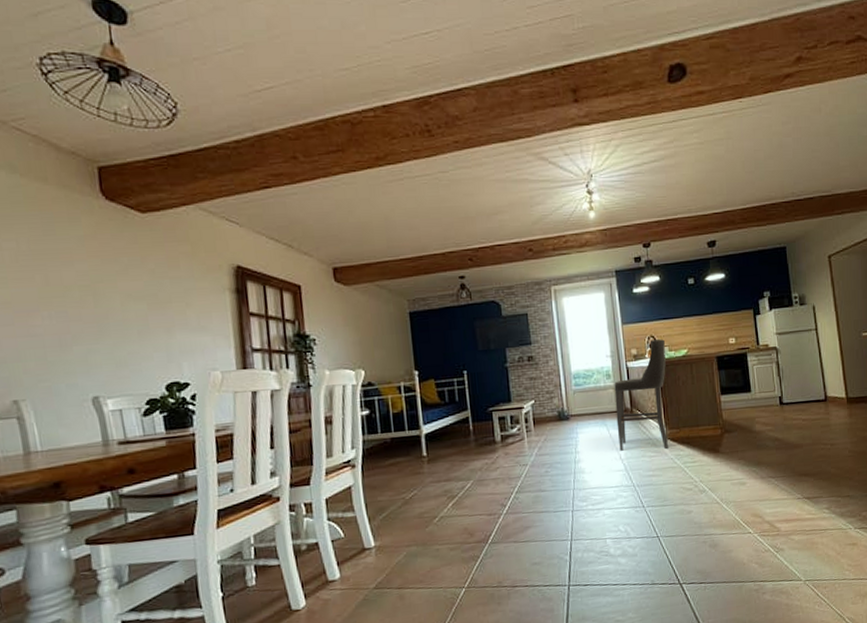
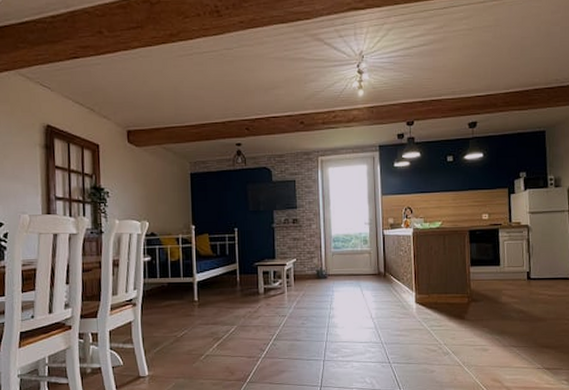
bar stool: present [614,339,669,451] -> none [370,211,420,313]

